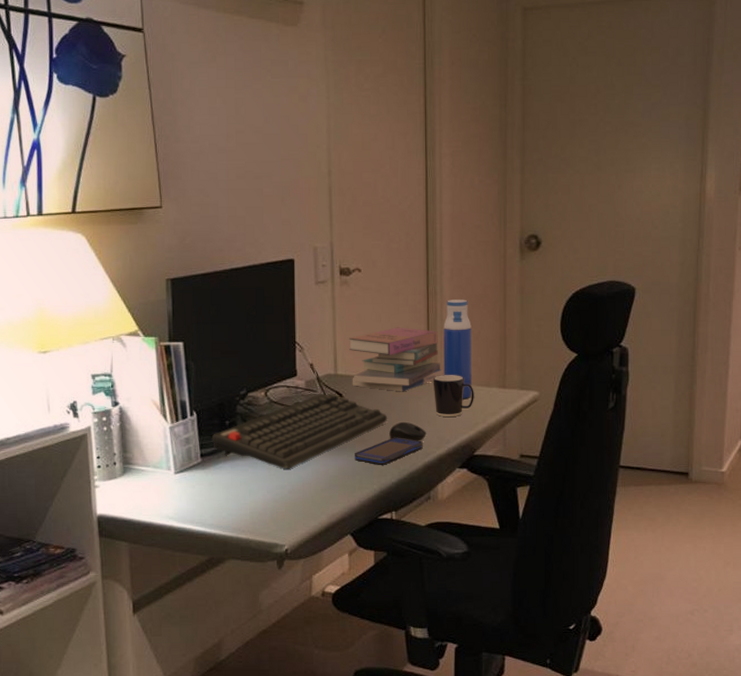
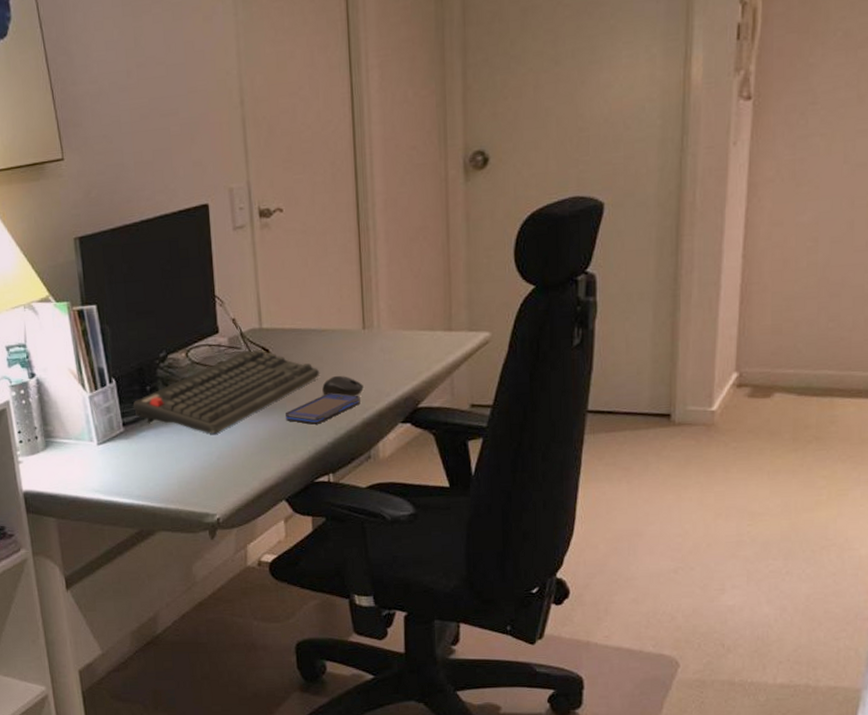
books: present [349,327,444,392] -> none [273,270,380,343]
mug: present [433,375,474,418] -> none [368,319,416,368]
water bottle: present [443,299,472,400] -> none [378,233,413,347]

